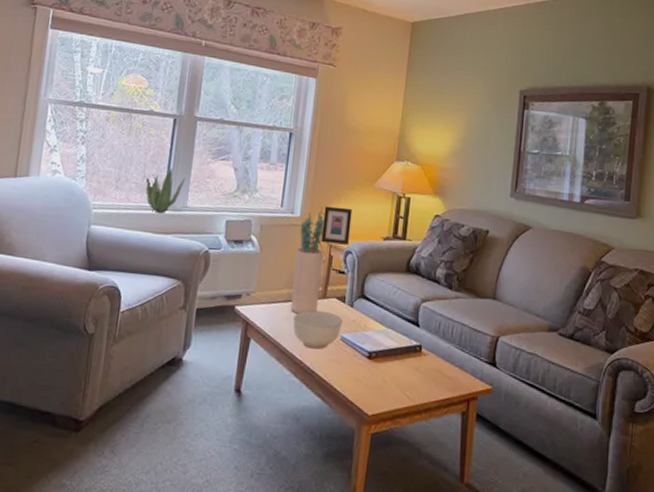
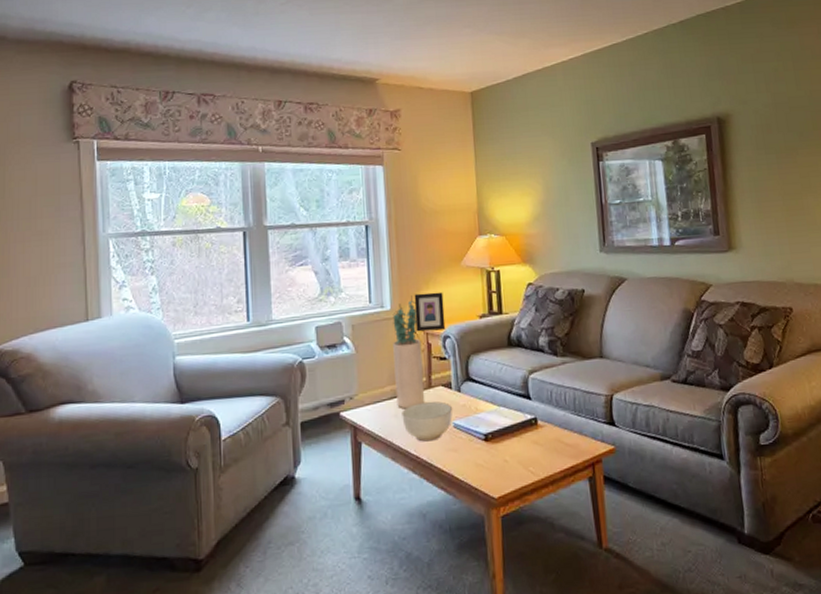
plant: present [144,168,185,214] -> none [222,283,266,333]

